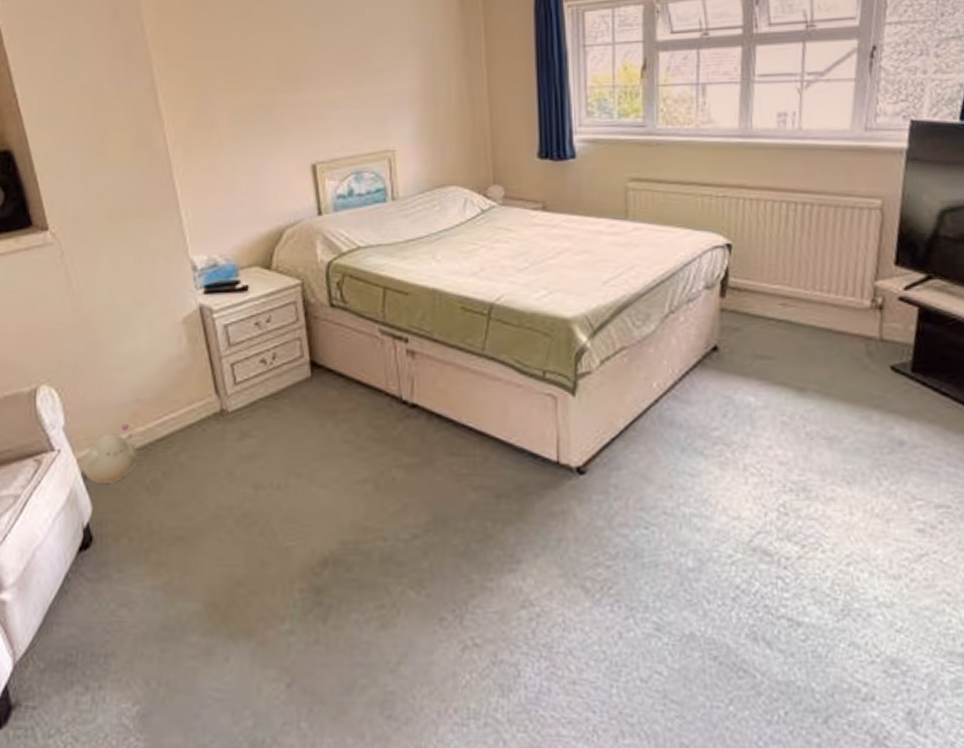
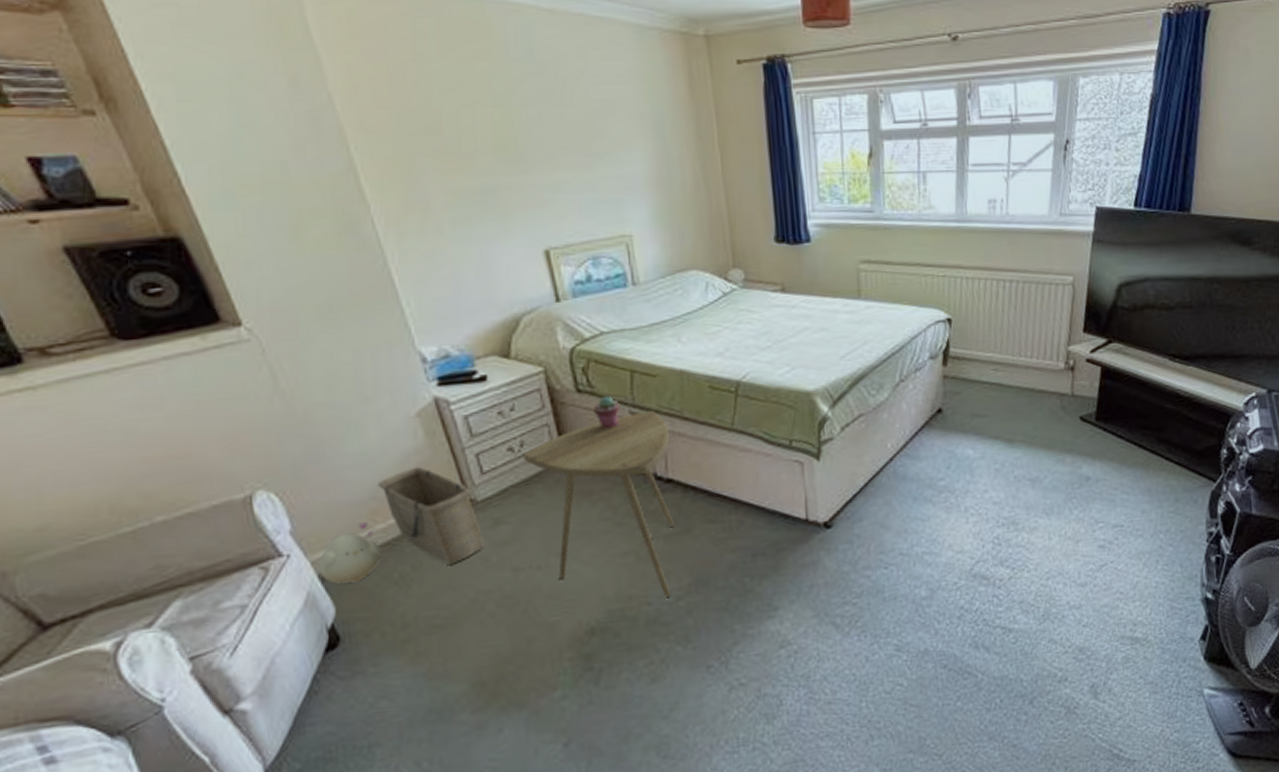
basket: none [142,372,230,475] -> present [378,466,484,565]
side table: none [274,330,417,534] -> present [522,411,674,597]
potted succulent: none [343,313,371,346] -> present [592,396,621,429]

